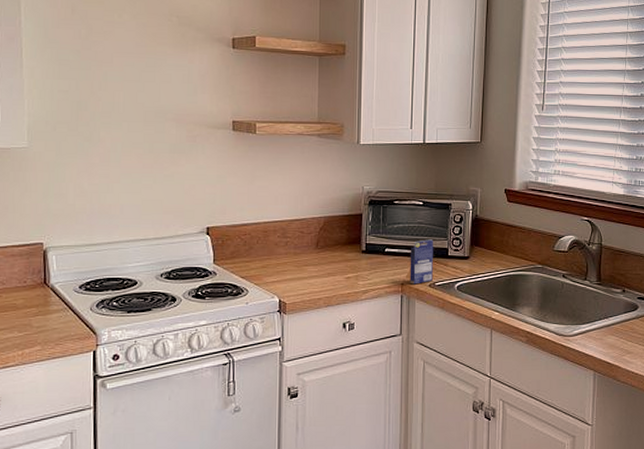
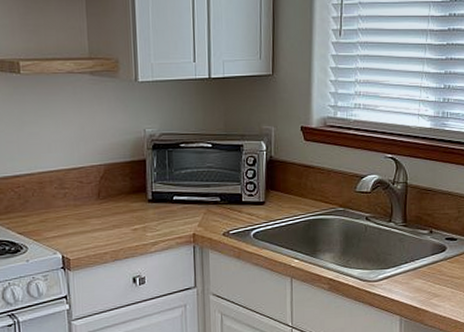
small box: present [410,239,434,285] -> none [200,185,227,234]

